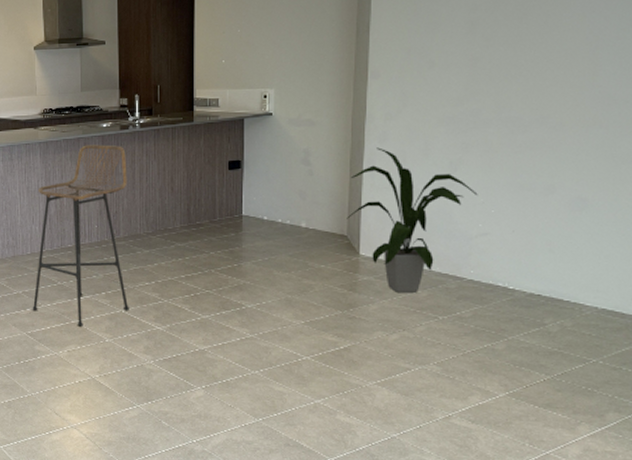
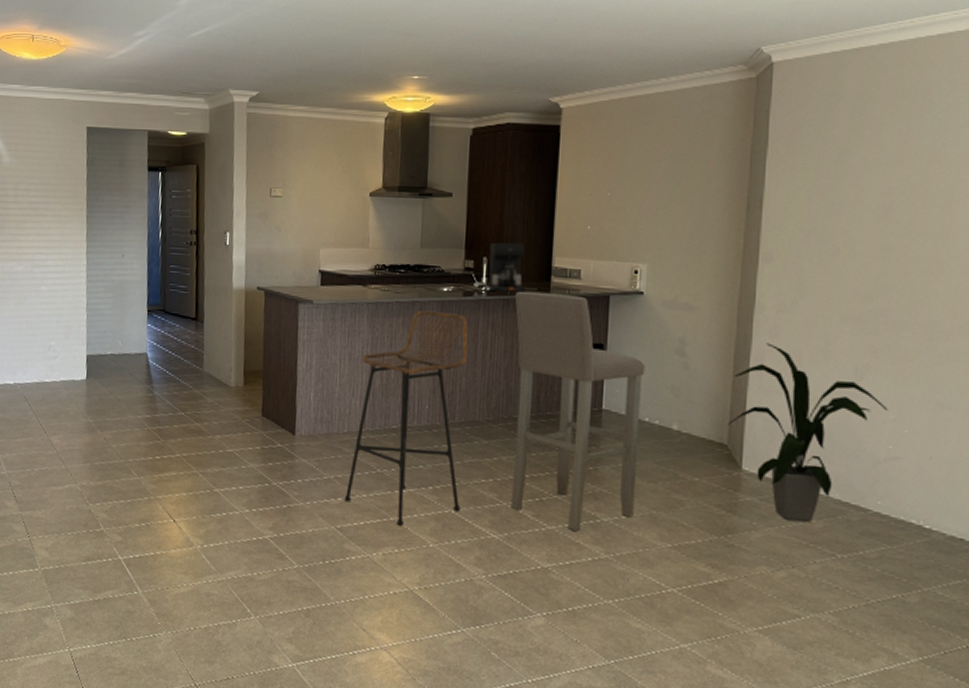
coffee maker: none [140,80,173,124] -> present [488,242,526,294]
bar stool: none [165,120,277,319] -> present [510,291,646,532]

